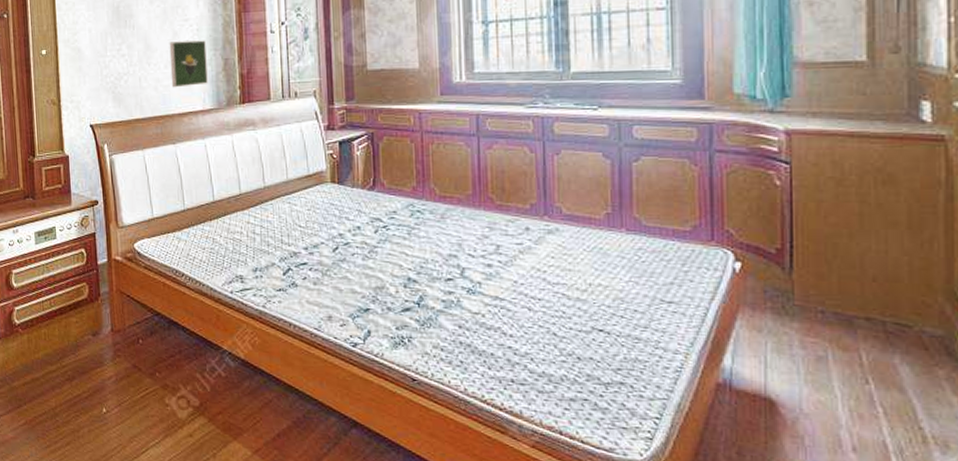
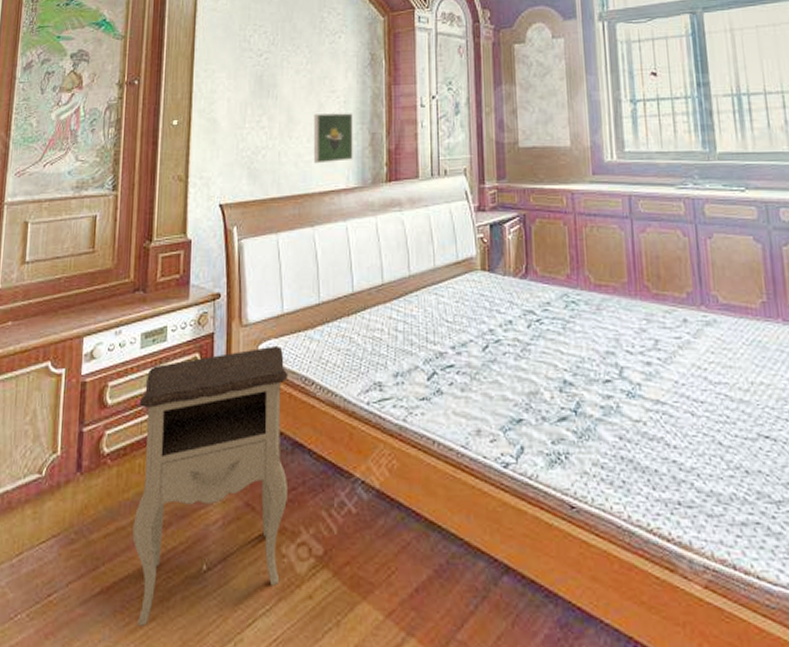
nightstand: none [39,244,167,449] -> present [132,345,288,626]

